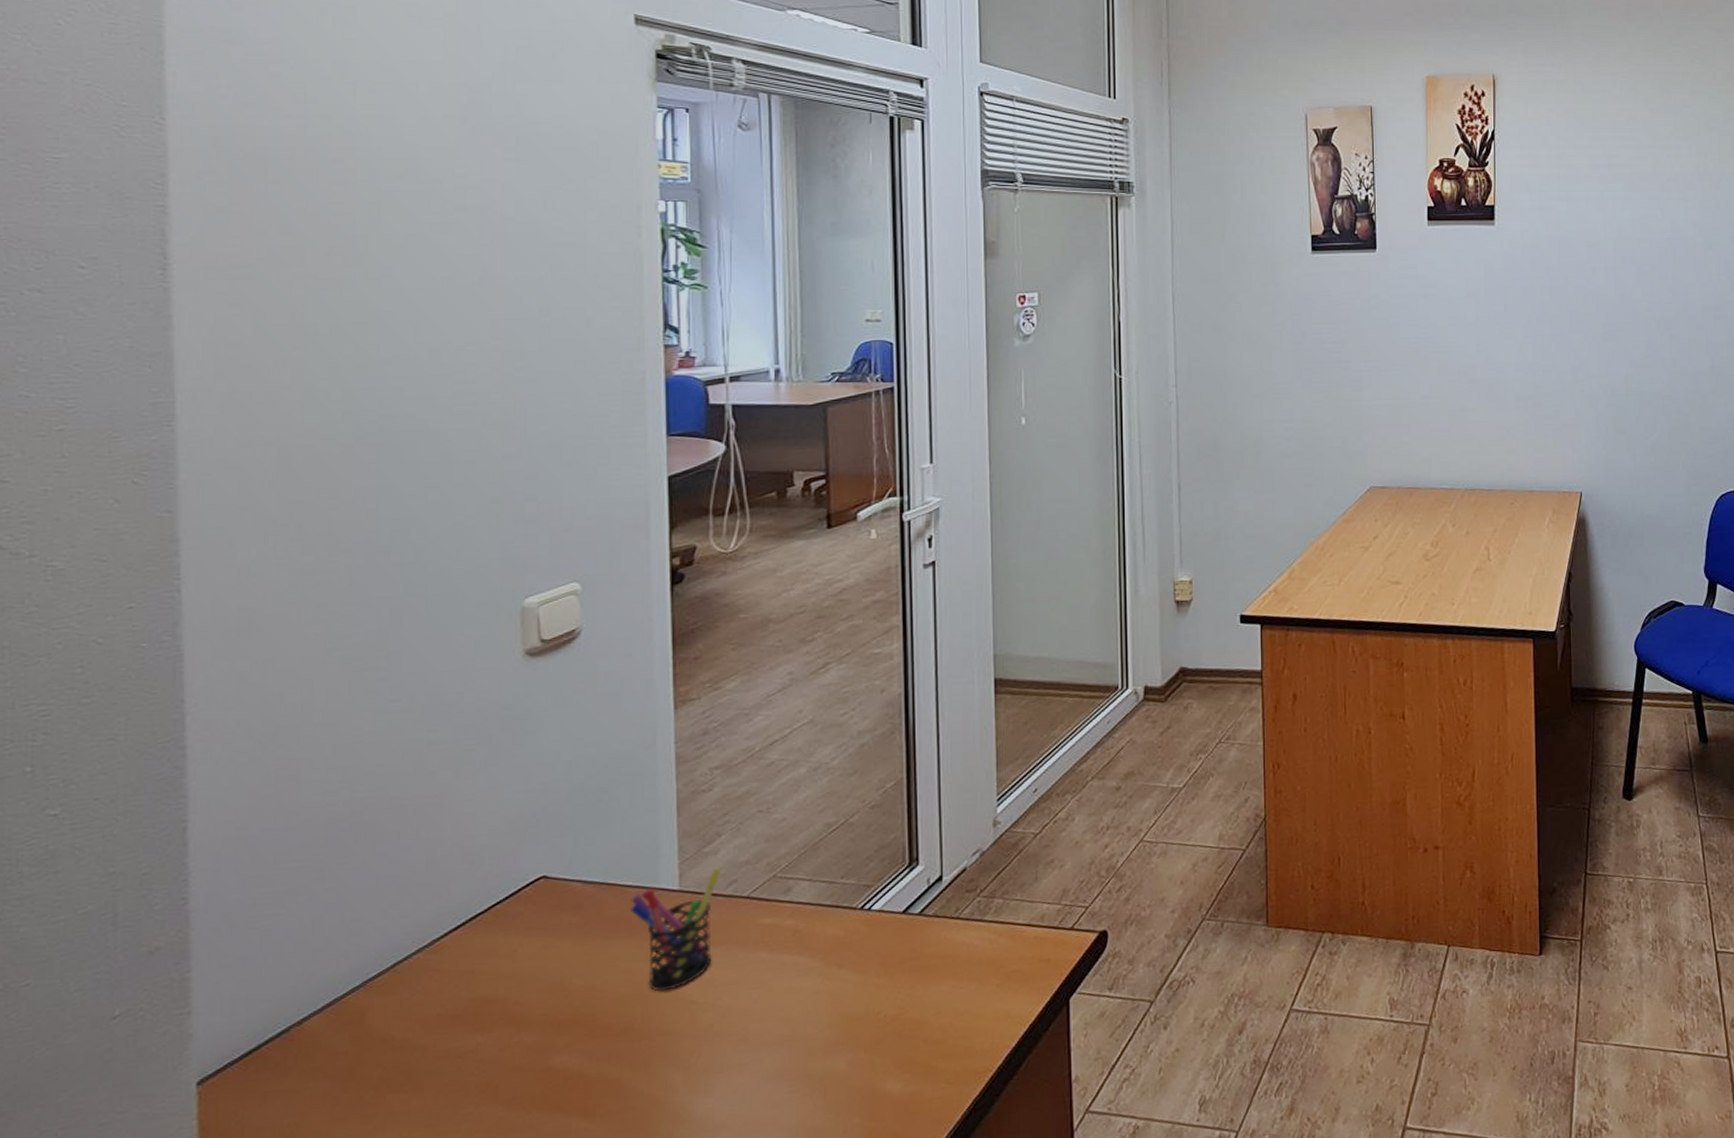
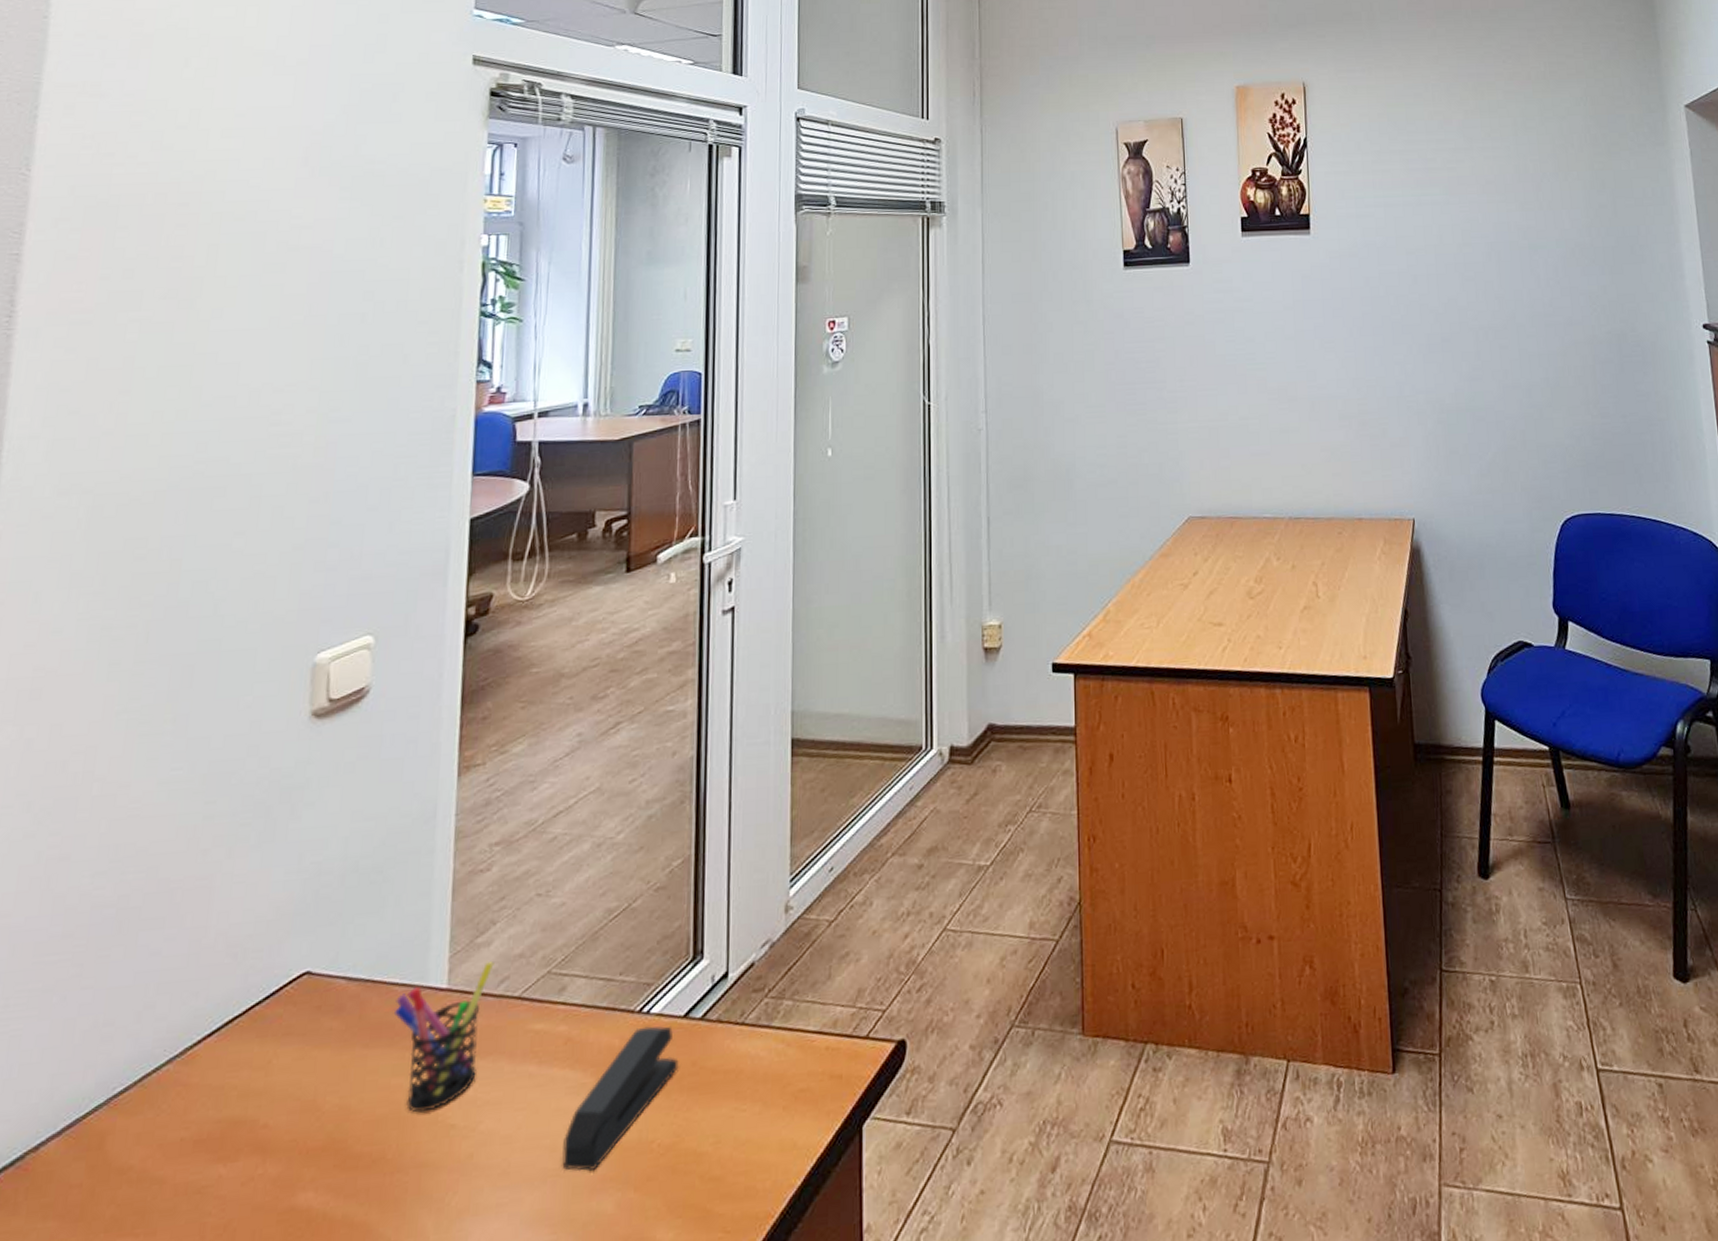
stapler: none [797,920,900,1037] -> present [562,1025,679,1172]

